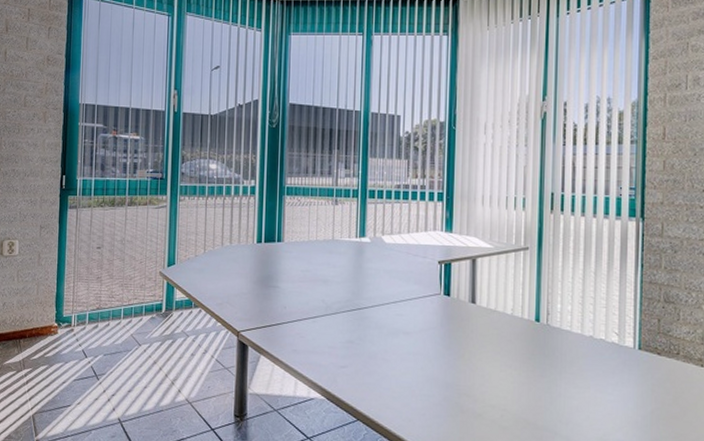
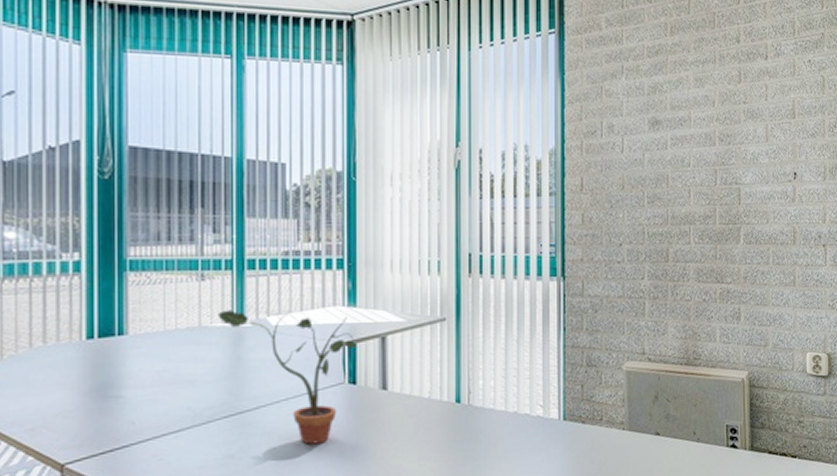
potted plant: none [346,228,451,341] -> present [218,310,355,445]

